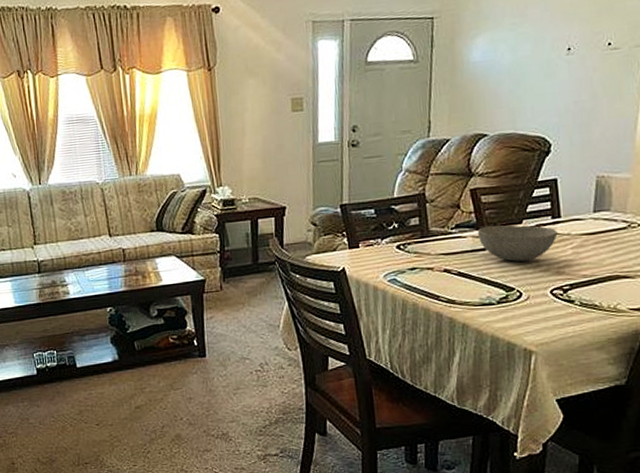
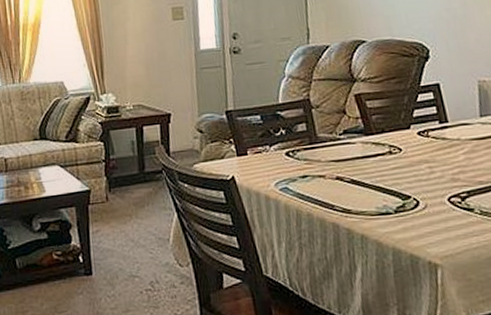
bowl: present [477,225,558,262] -> none [365,130,448,168]

